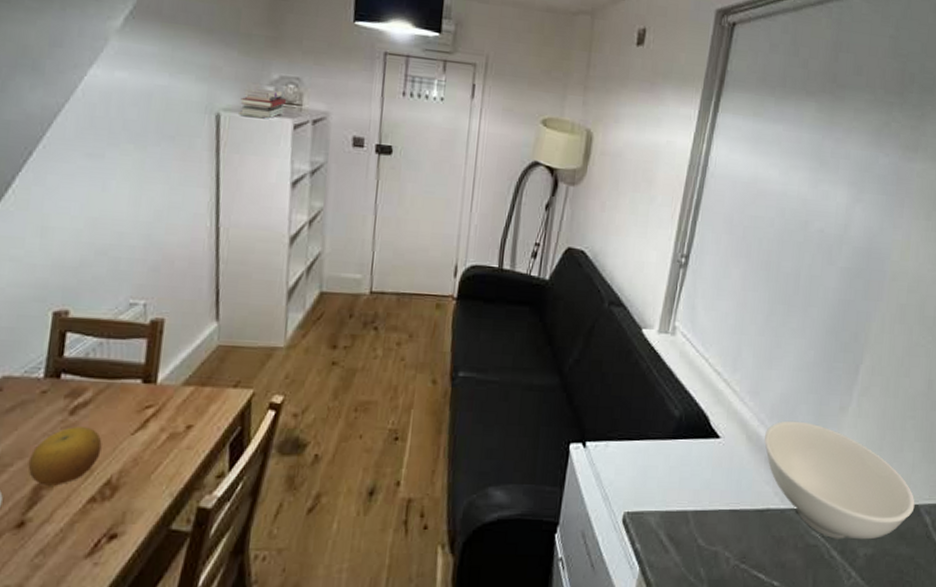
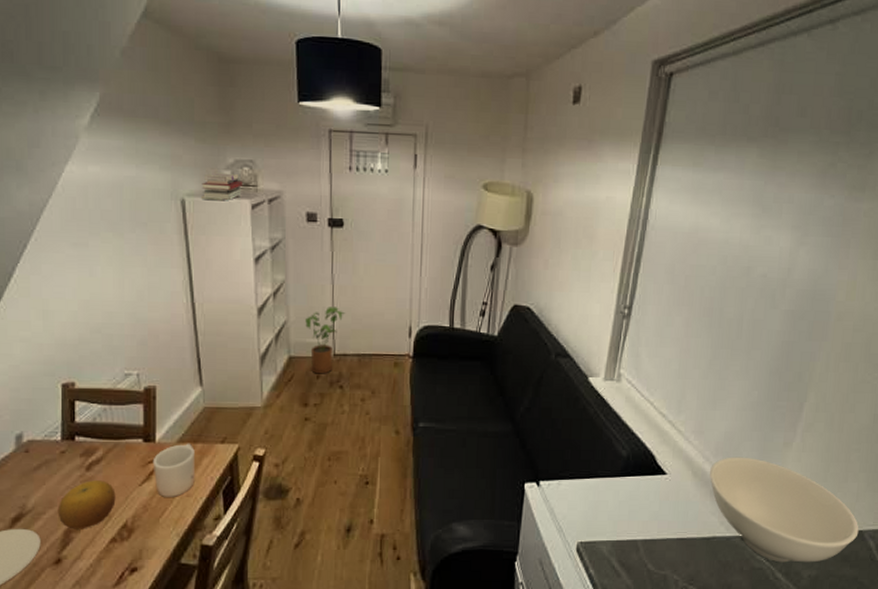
mug: none [150,386,202,449] -> present [152,443,196,497]
house plant: none [341,239,387,313] -> present [305,307,346,374]

